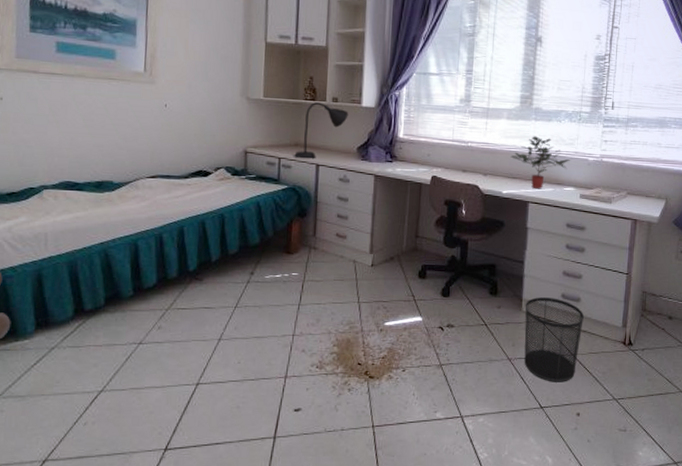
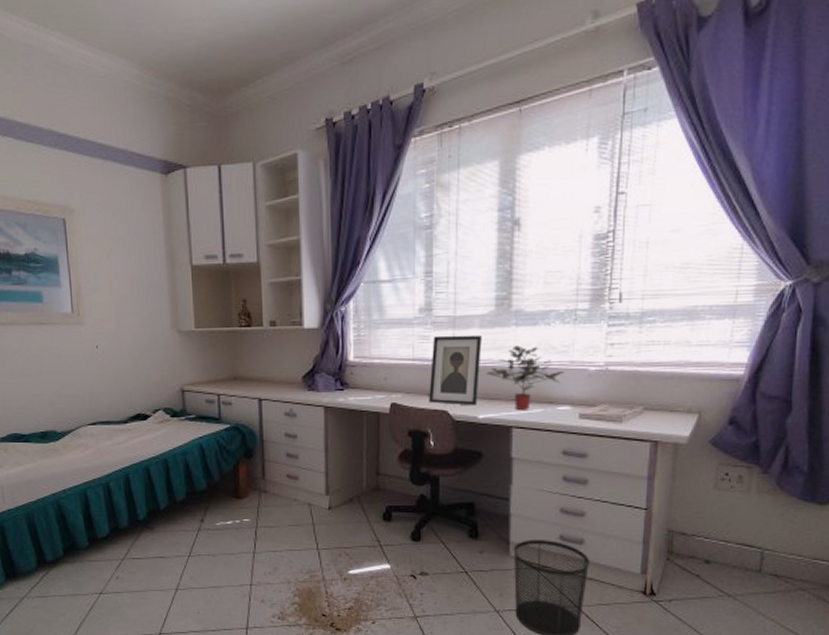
desk lamp: present [293,102,349,159] -> none [232,328,289,394]
picture frame: none [463,122,508,183] -> present [429,334,482,406]

